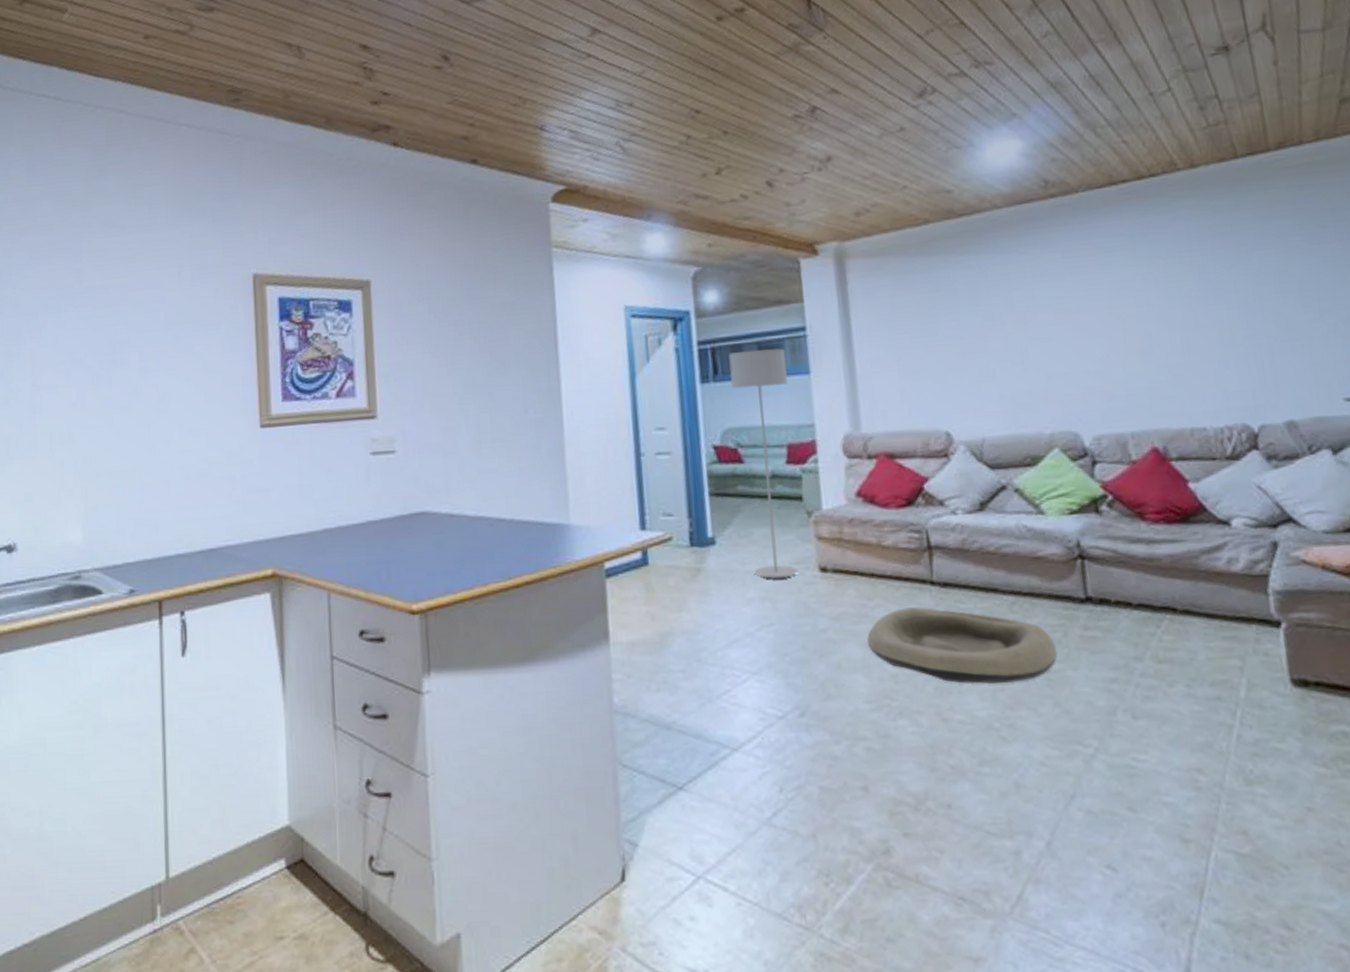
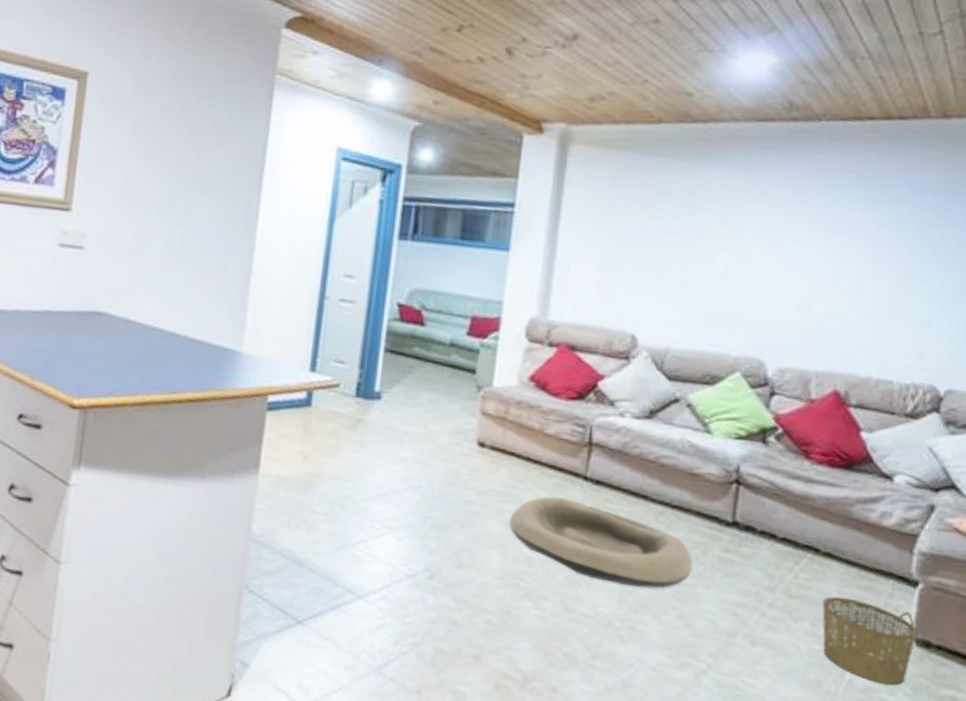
floor lamp: present [728,348,799,579] -> none [414,215,490,445]
basket: none [1191,651,1293,733] -> present [821,596,918,686]

